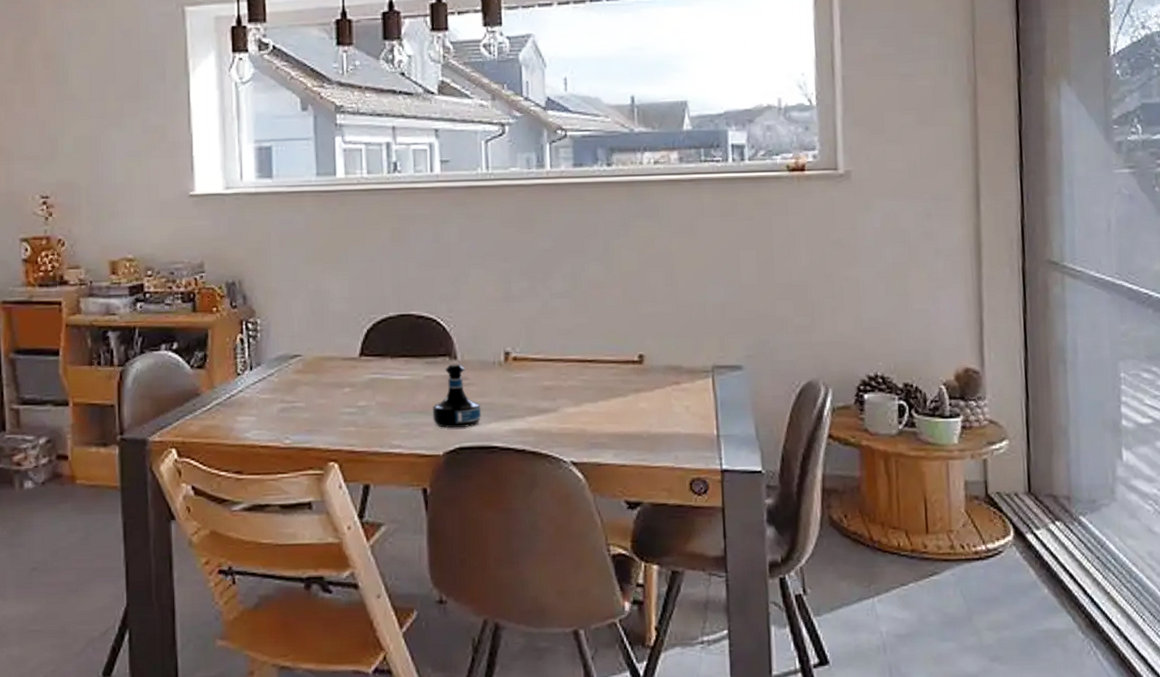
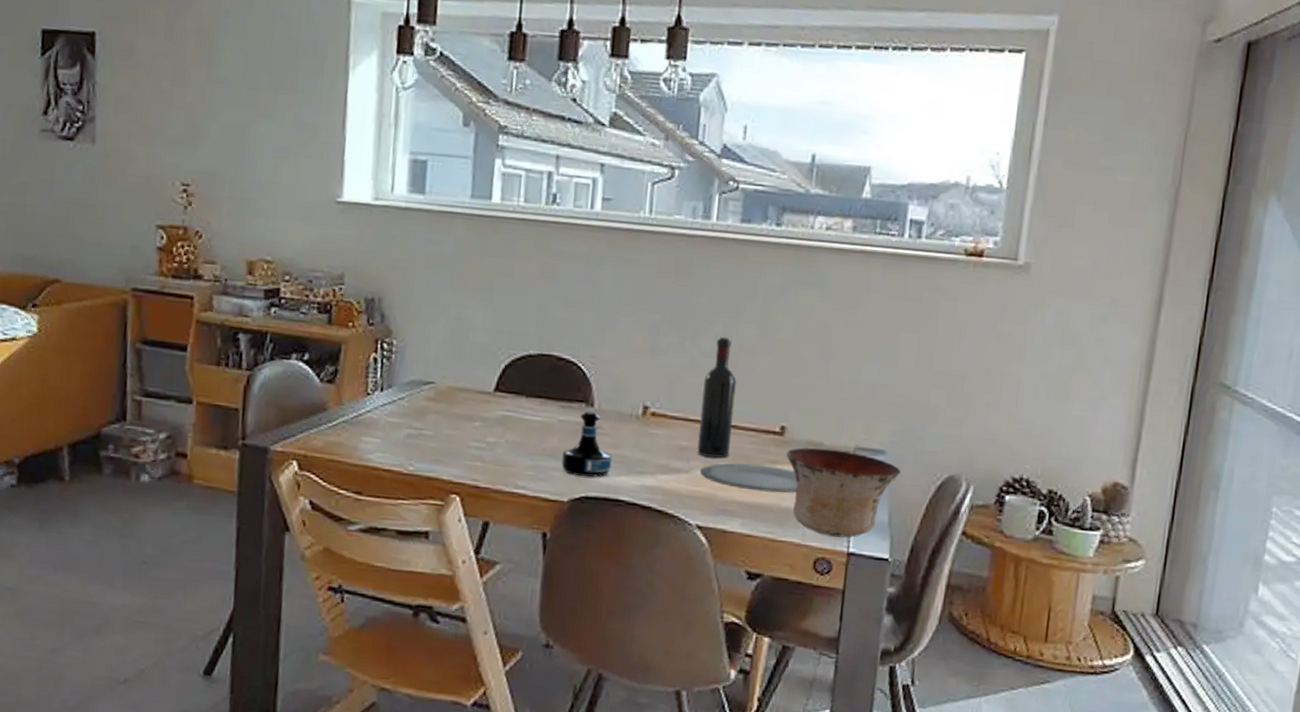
wine bottle: none [559,276,594,394] -> present [696,336,738,458]
plate: none [567,394,663,421] -> present [699,463,797,493]
bowl: none [647,370,760,456] -> present [786,447,901,538]

